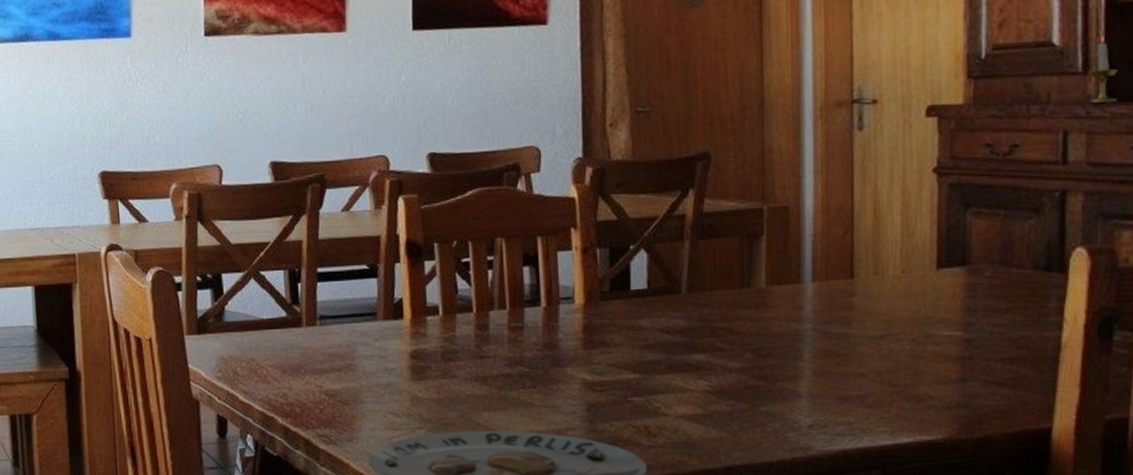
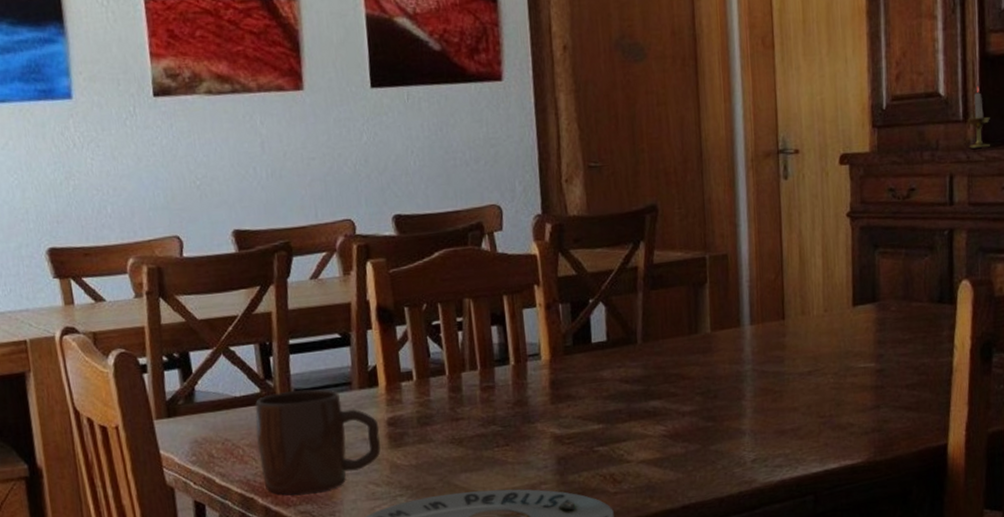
mug: none [280,316,402,418] -> present [255,389,381,495]

